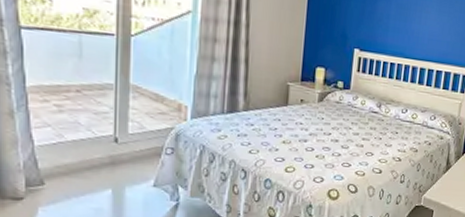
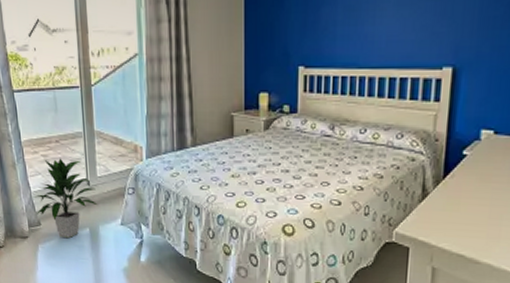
indoor plant: none [36,110,126,200] -> present [33,158,98,238]

